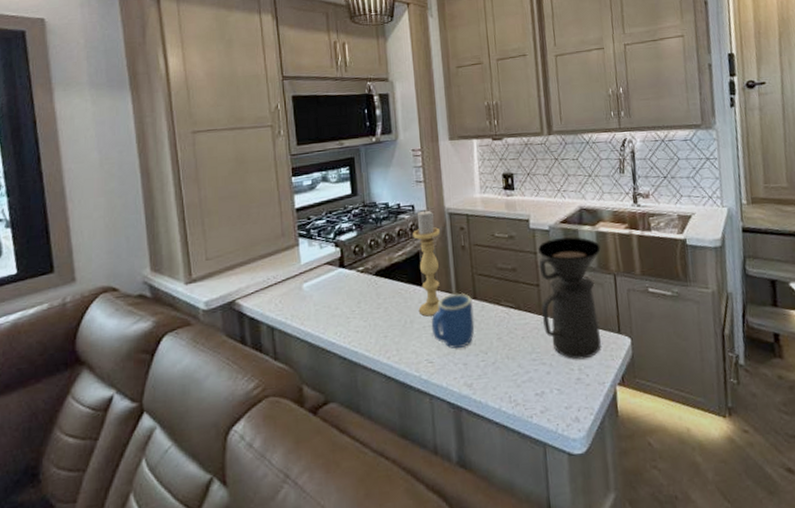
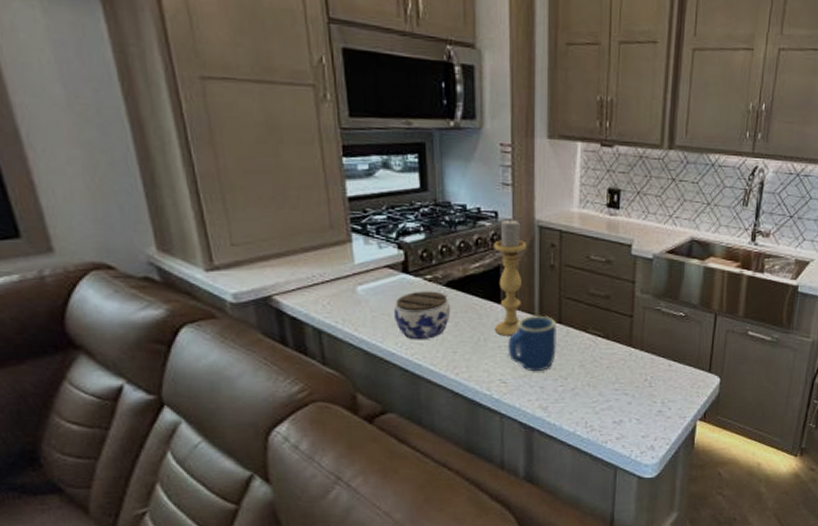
jar: none [333,280,381,329] -> present [394,291,451,340]
coffee maker: present [538,237,601,360] -> none [632,269,706,394]

